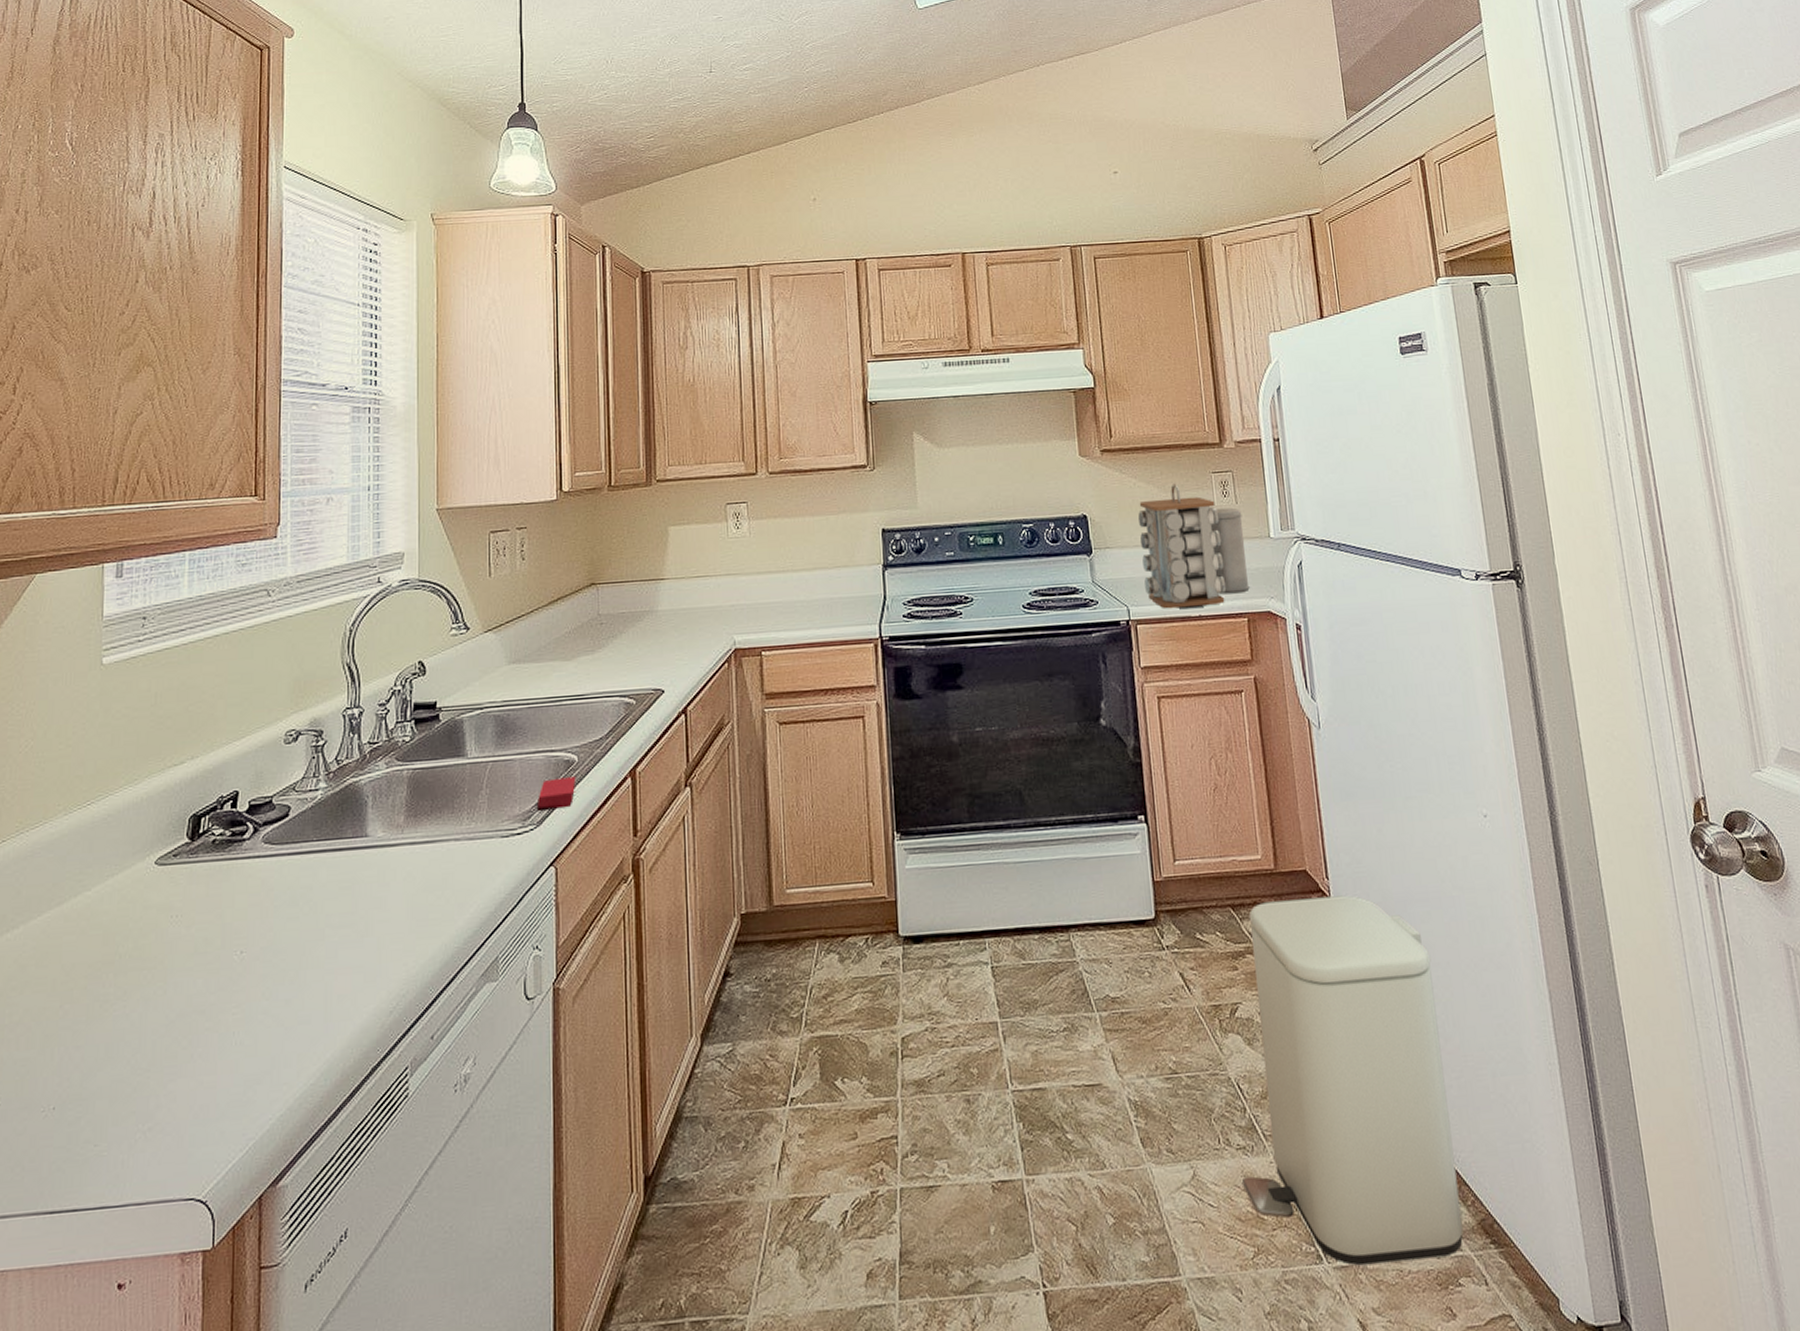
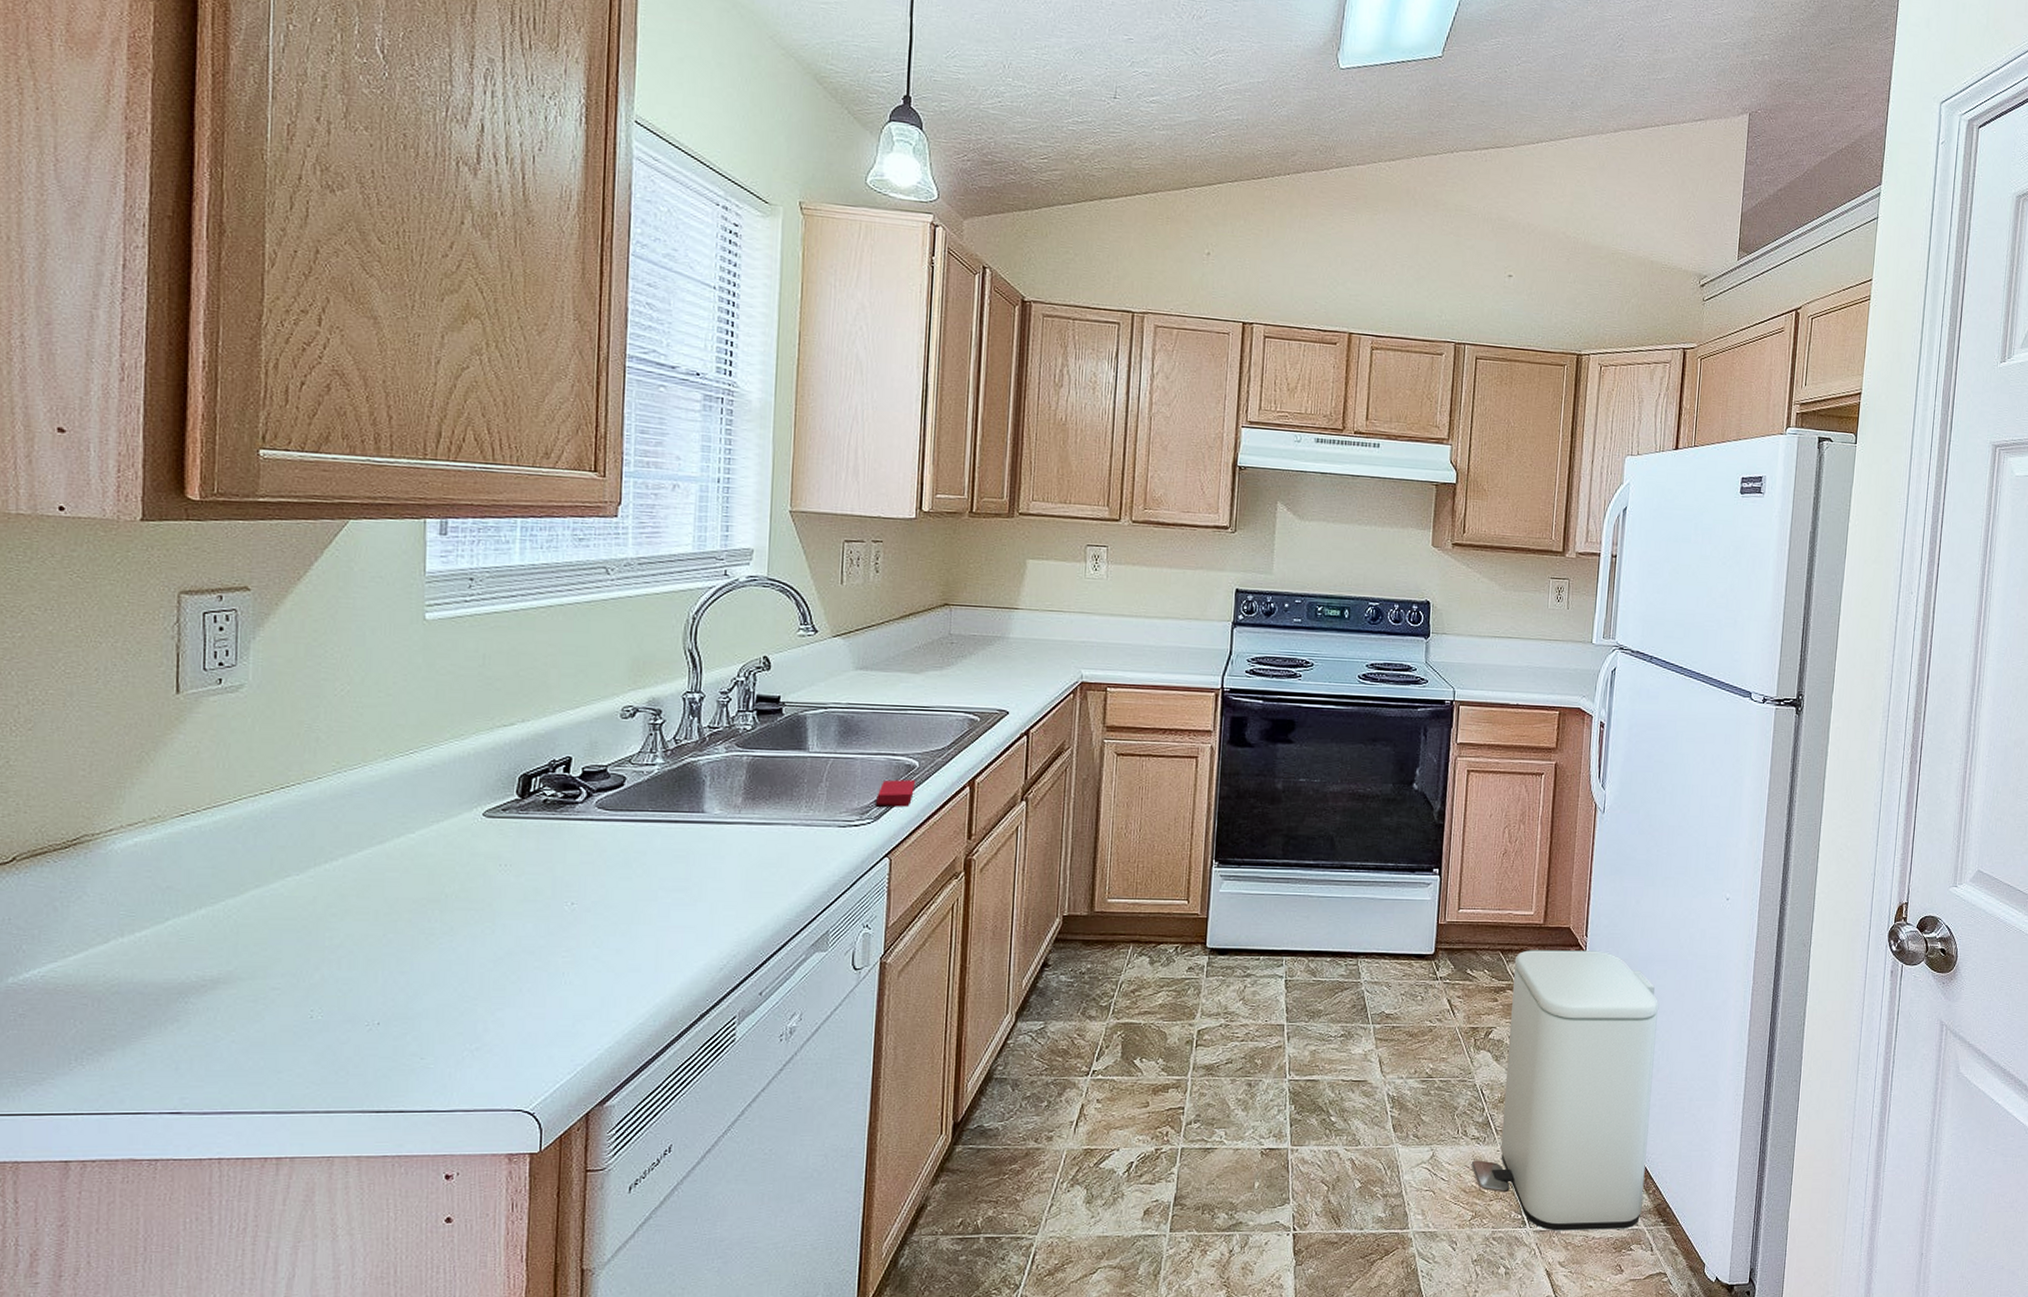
spice rack: present [1138,483,1227,609] -> none [1472,583,1550,697]
canister: present [1210,507,1250,594] -> none [1537,611,1571,689]

